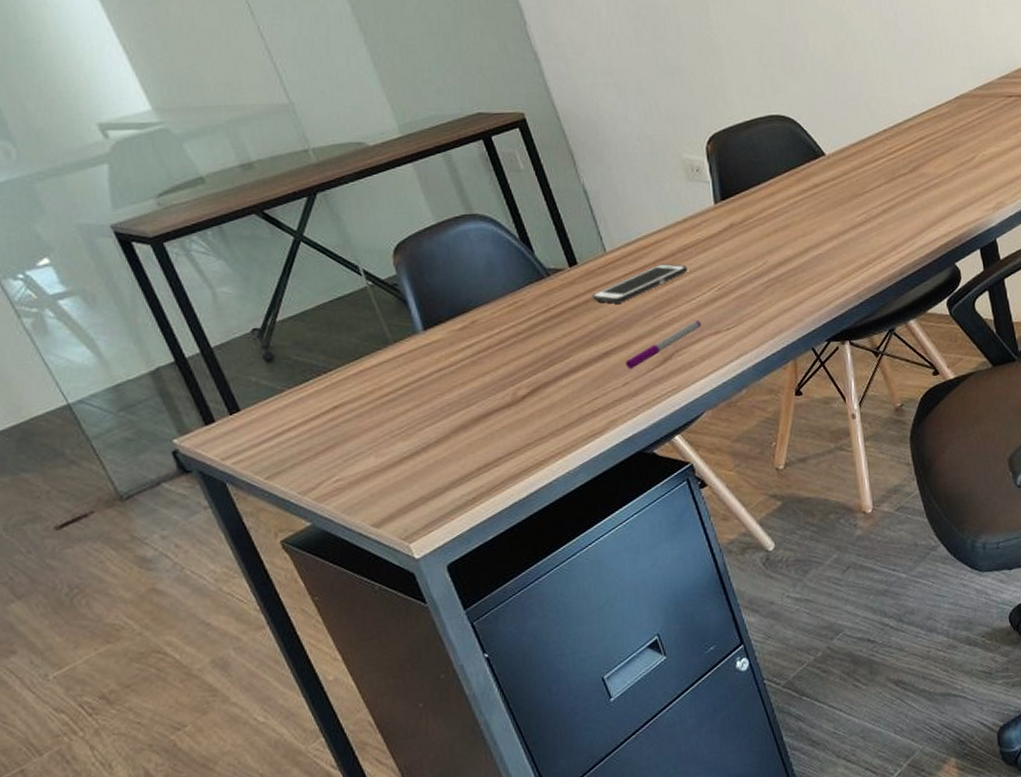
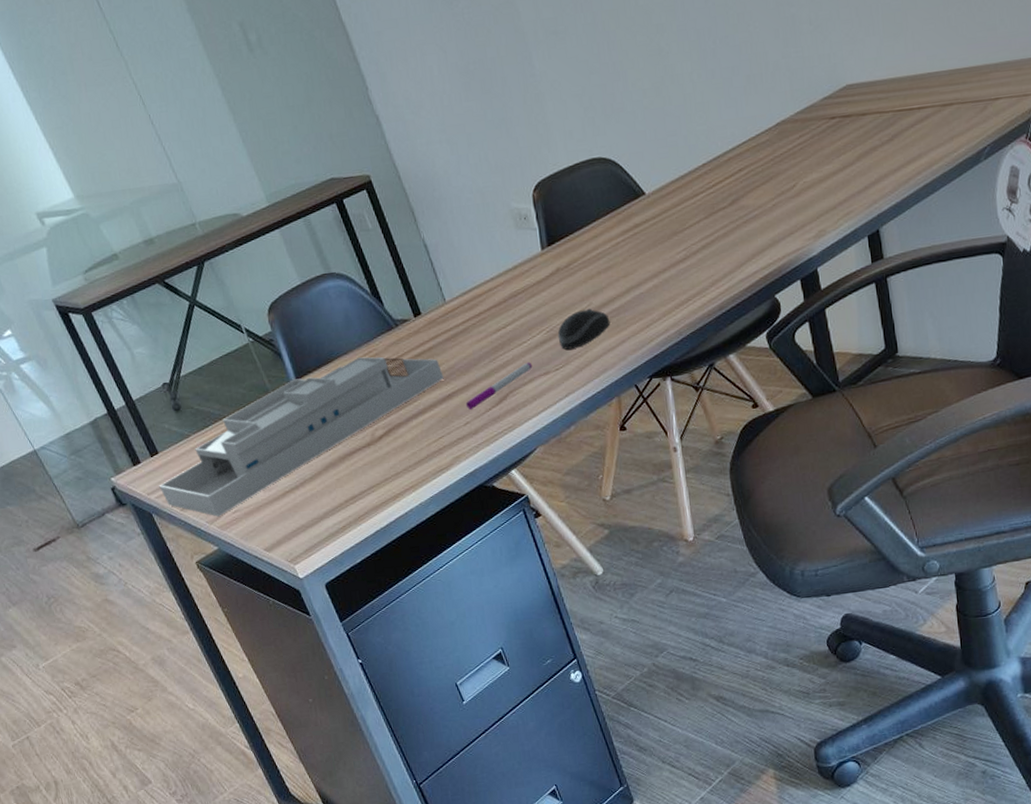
desk organizer: none [238,307,601,487] -> present [159,356,444,517]
cell phone: present [592,263,687,304] -> none [435,309,518,350]
computer mouse: none [730,266,787,309] -> present [557,308,610,350]

